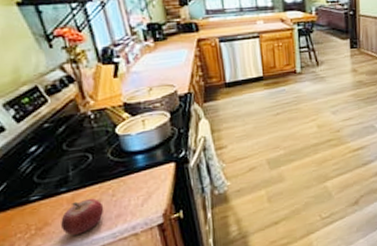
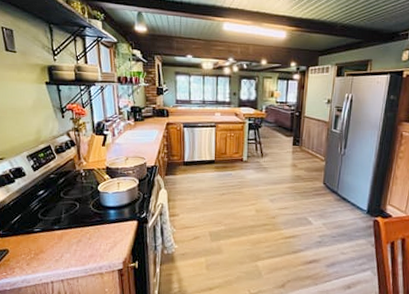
fruit: present [61,198,104,235] -> none [51,237,82,265]

